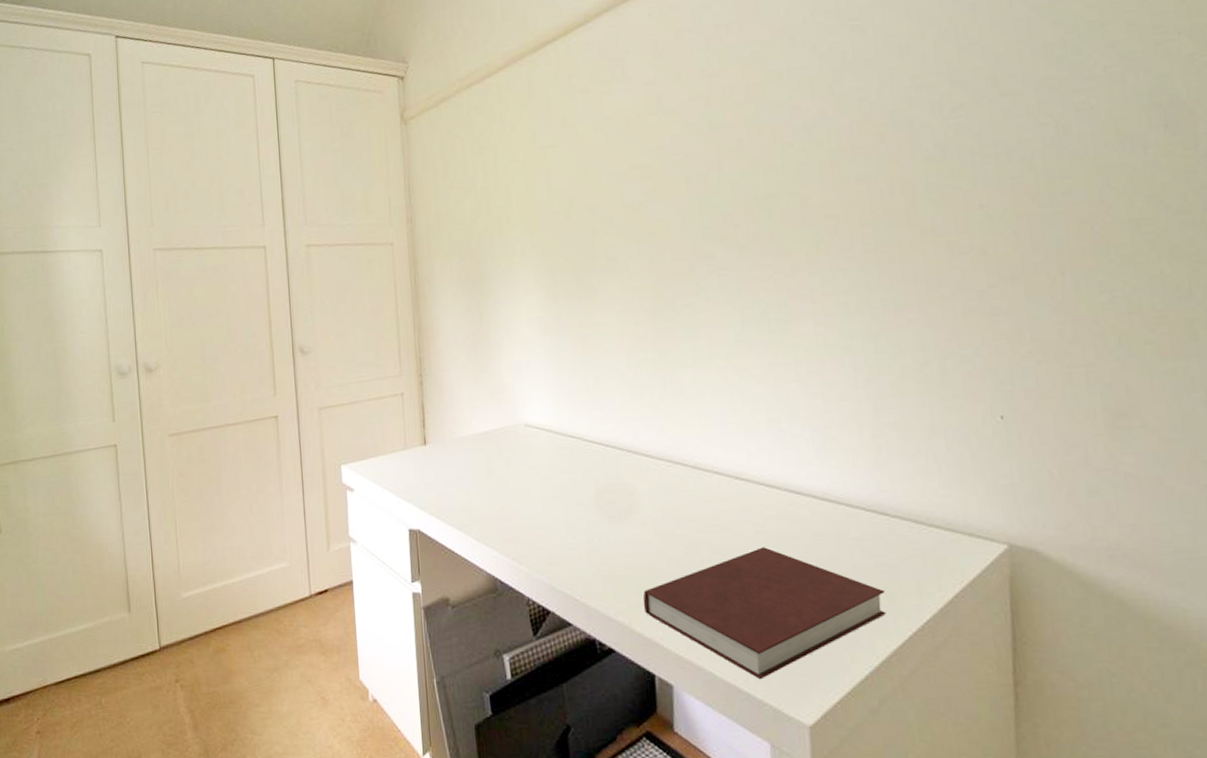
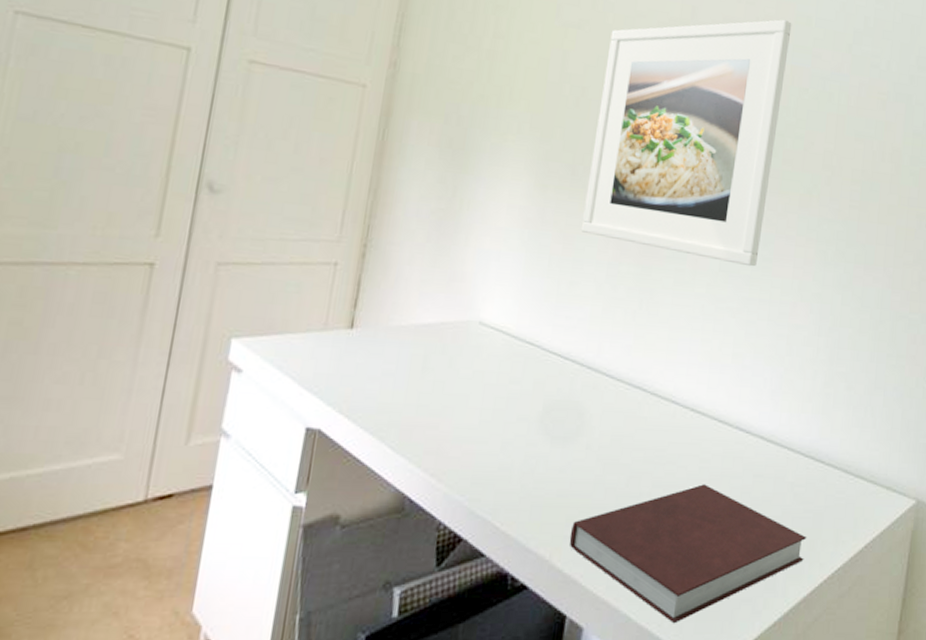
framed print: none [585,80,774,333] -> present [580,19,792,267]

